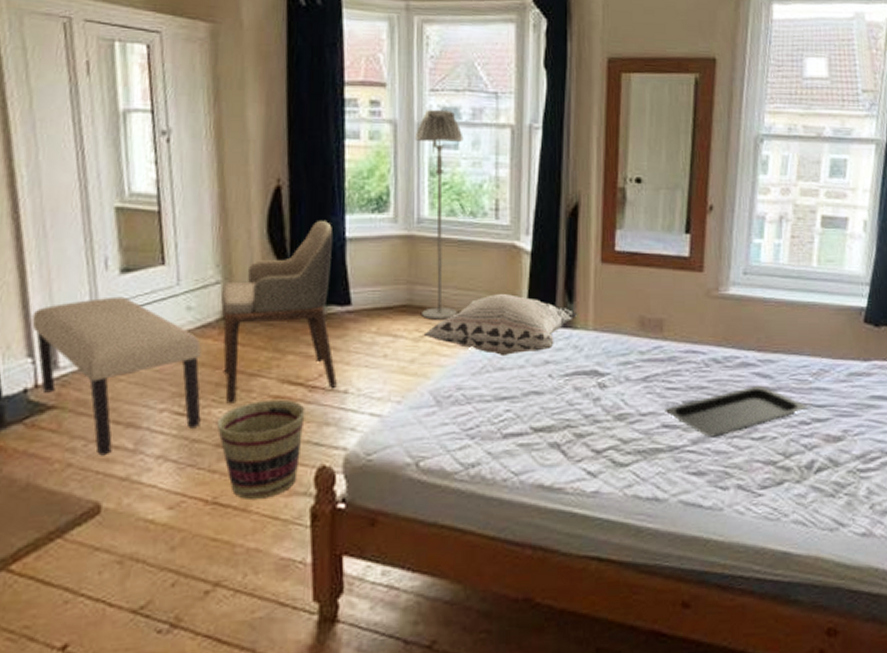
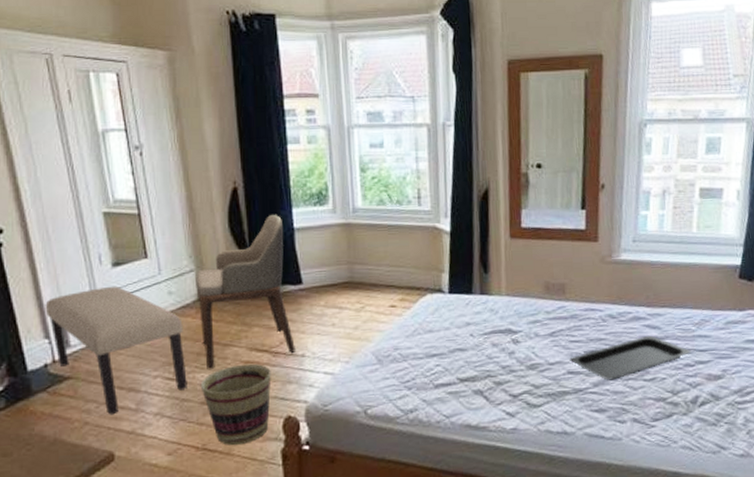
floor lamp: present [414,109,464,320] -> none [346,114,392,293]
decorative pillow: present [423,293,578,357] -> none [364,268,493,321]

